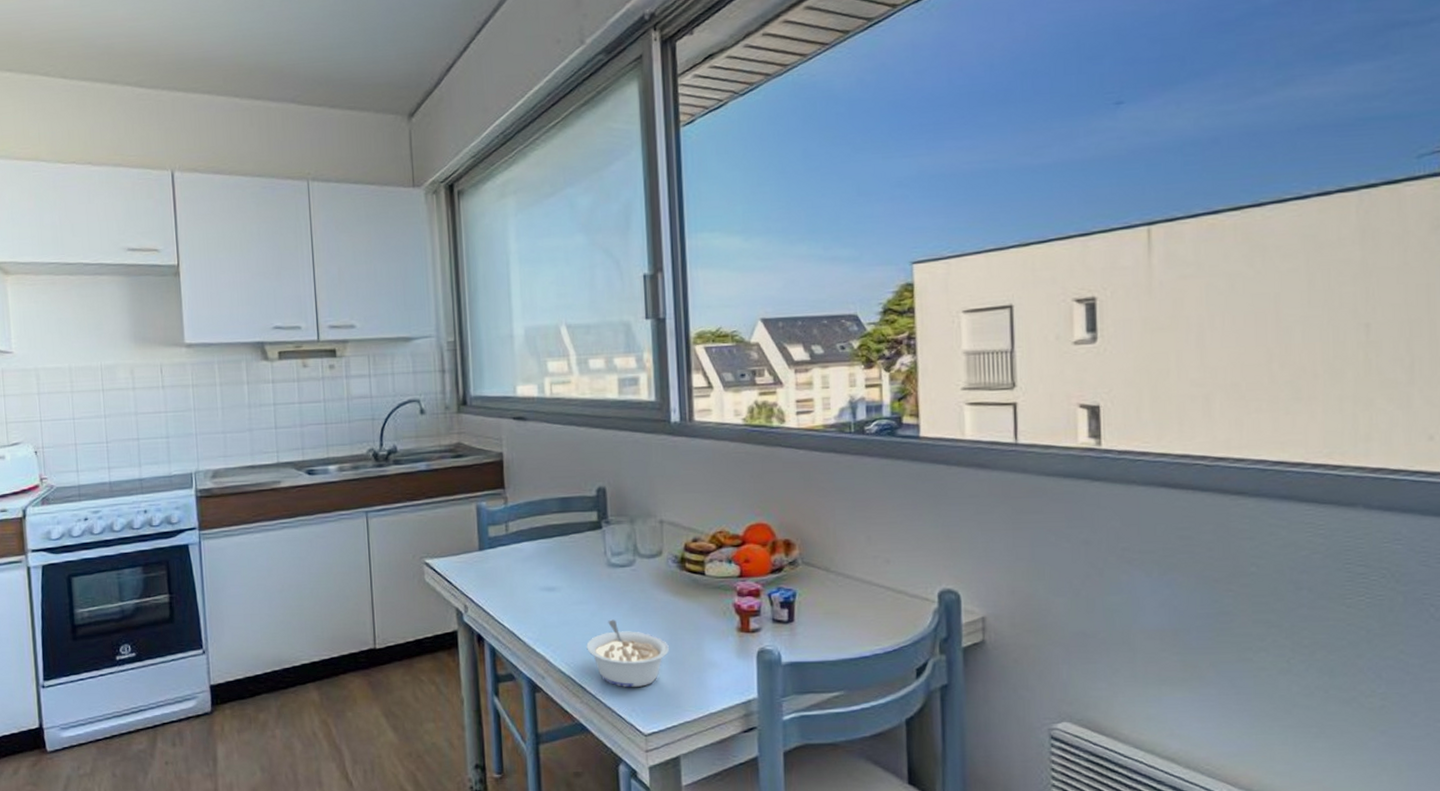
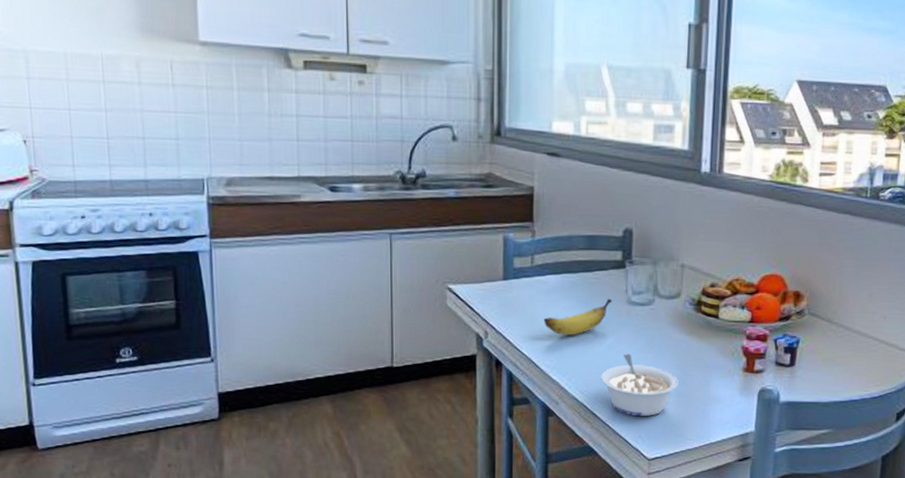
banana: none [522,562,592,604] -> present [543,298,612,335]

